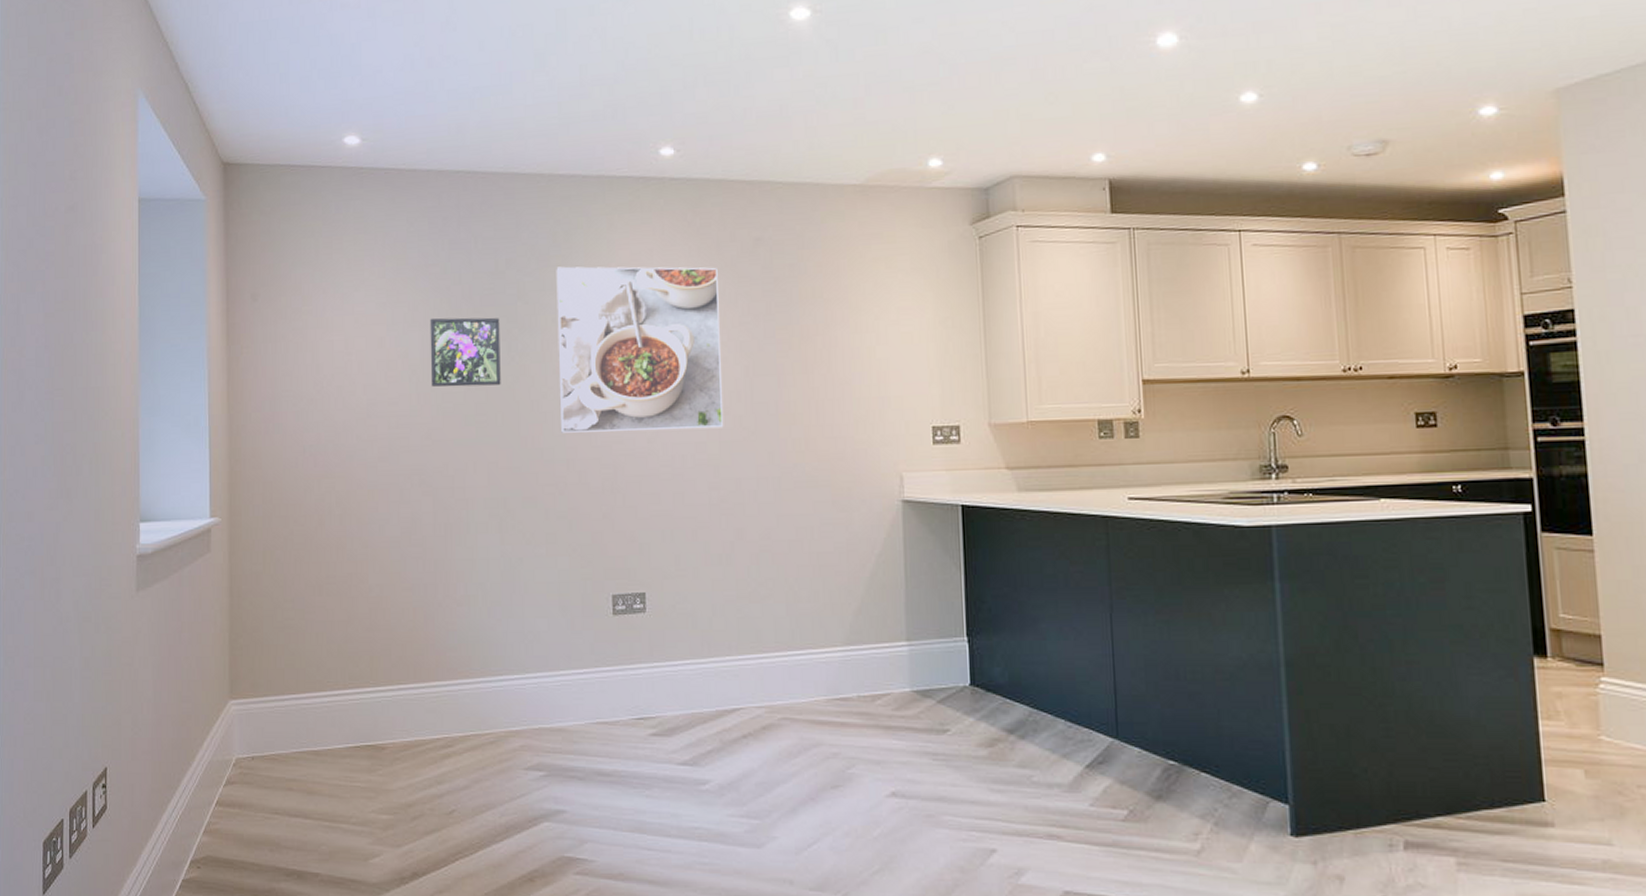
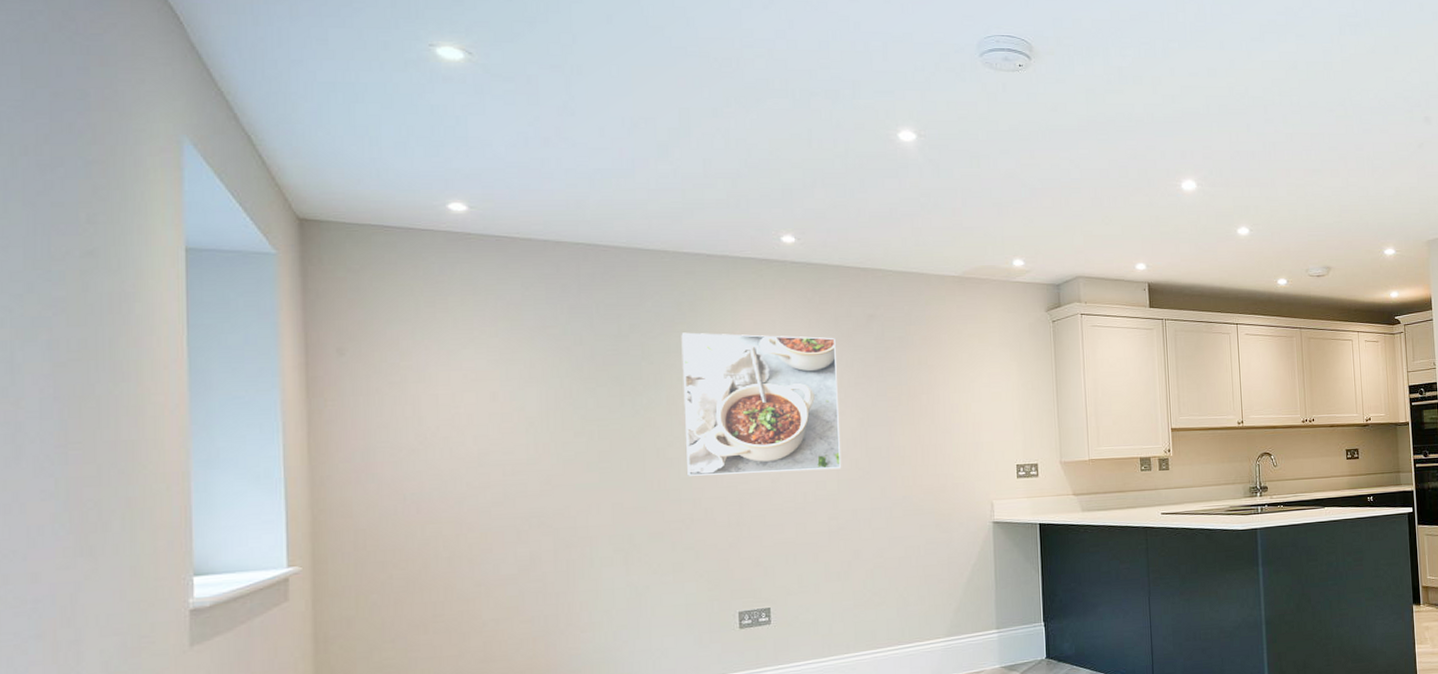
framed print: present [429,317,501,387] -> none [548,374,625,437]

